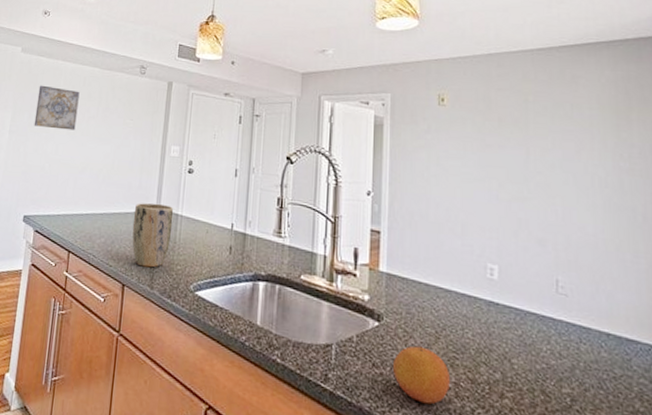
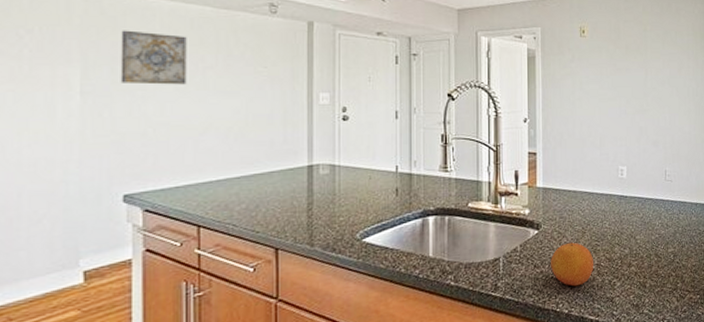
plant pot: present [132,203,174,268] -> none [280,156,330,226]

